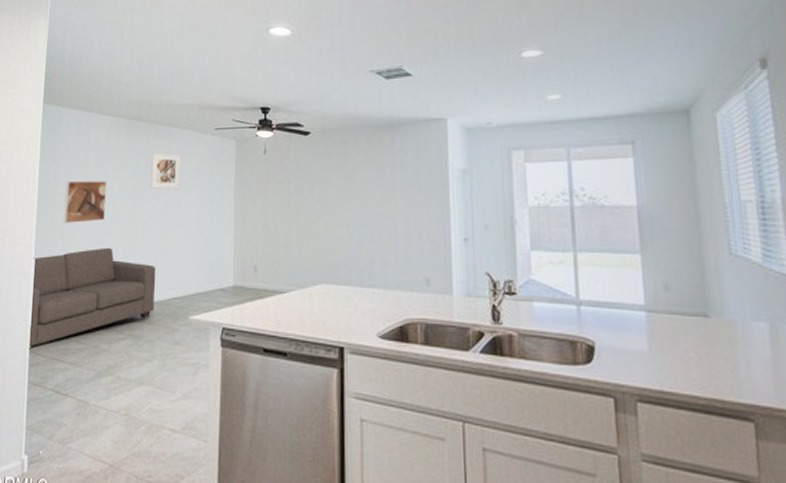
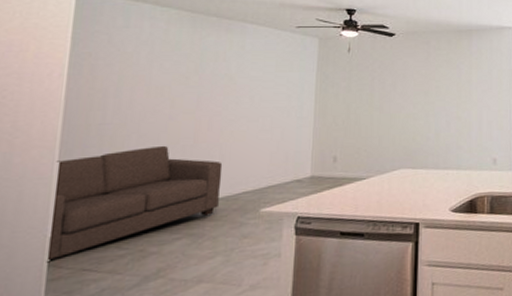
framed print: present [64,180,107,223] -> none [102,75,164,122]
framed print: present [150,153,181,189] -> none [218,48,256,85]

